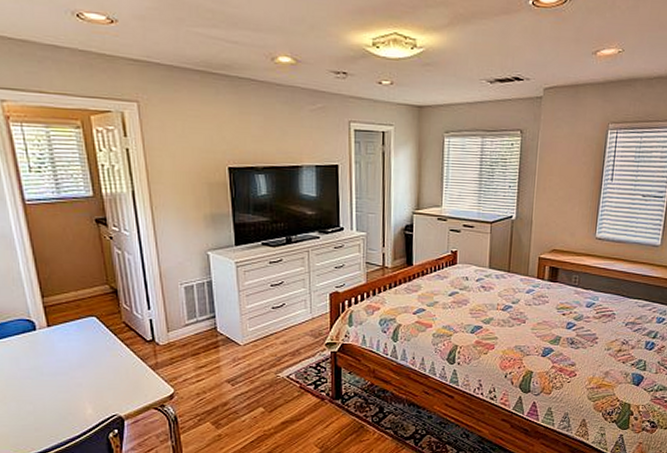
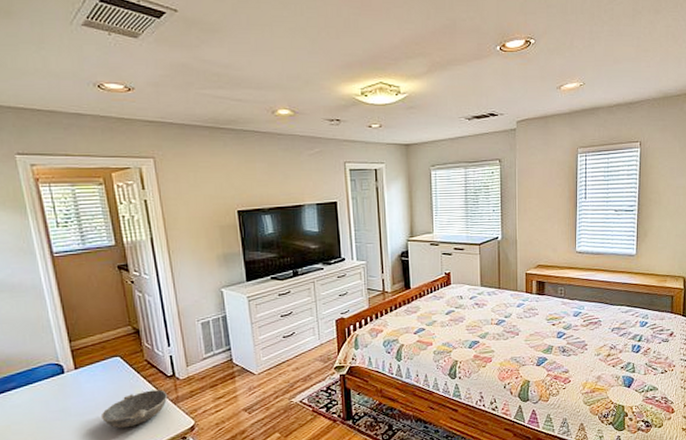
bowl: none [74,354,147,392] -> present [100,389,168,429]

